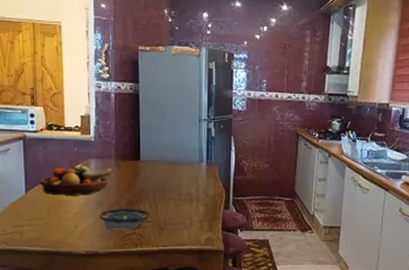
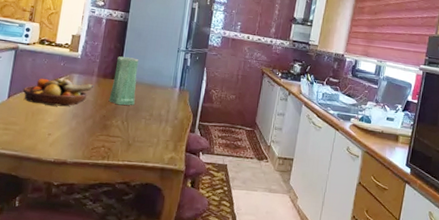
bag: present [99,209,150,230] -> none [73,121,121,143]
vase: none [132,134,160,188] -> present [108,56,139,106]

